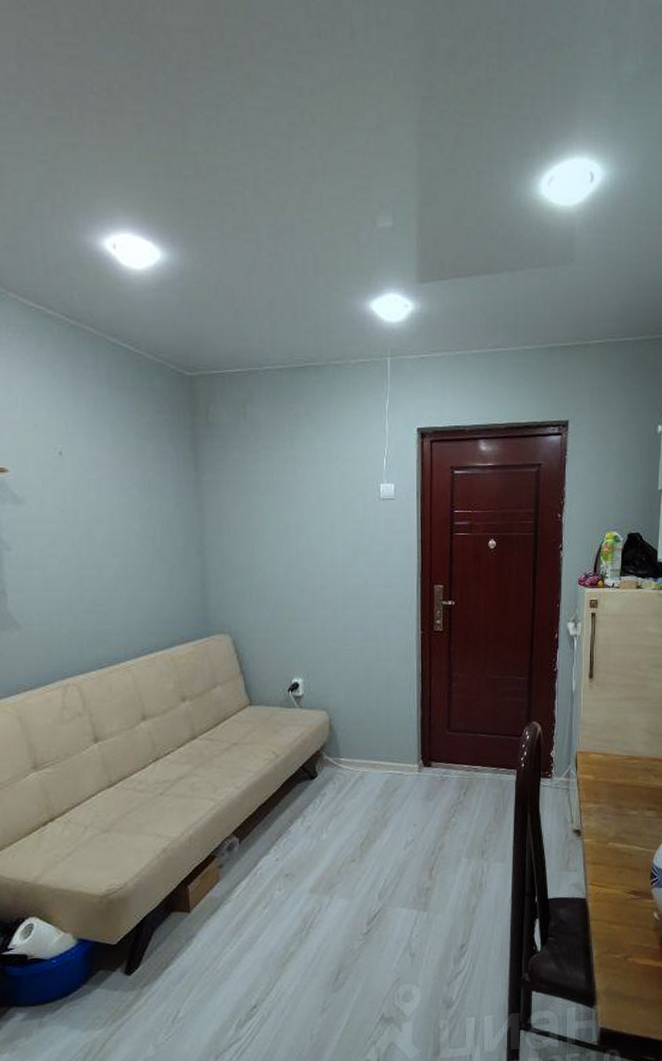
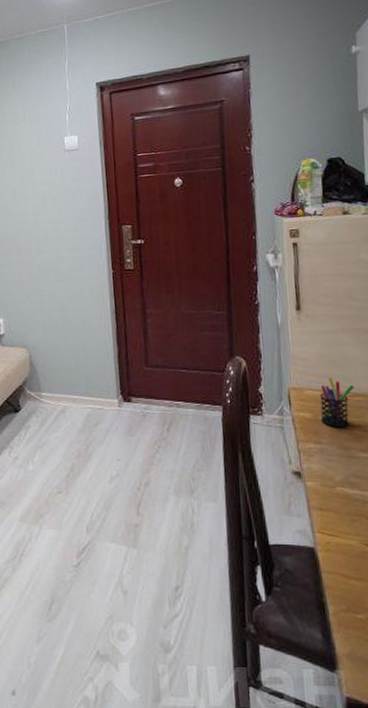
pen holder: none [601,741,632,788] -> present [320,377,355,427]

